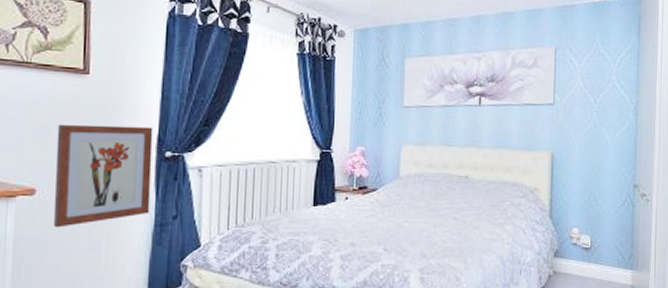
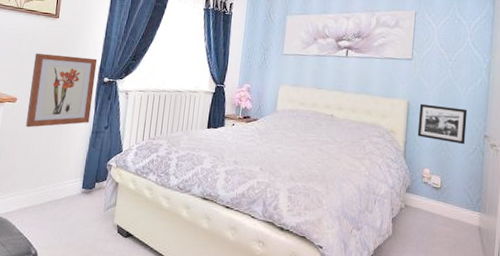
picture frame: none [563,154,616,197] -> present [417,103,468,145]

